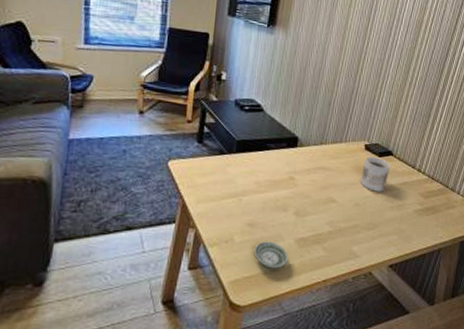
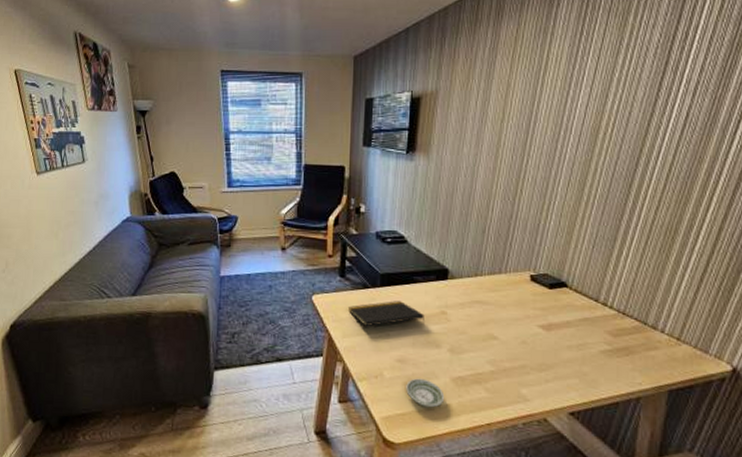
notepad: none [204,167,275,193] -> present [349,301,424,327]
mug: present [360,157,391,192] -> none [527,289,565,329]

